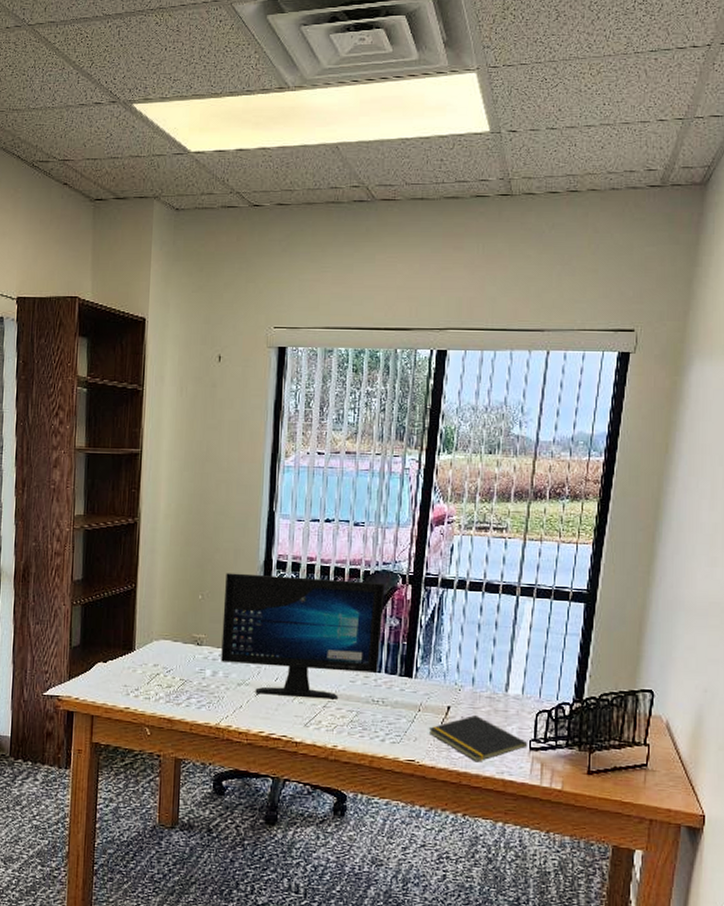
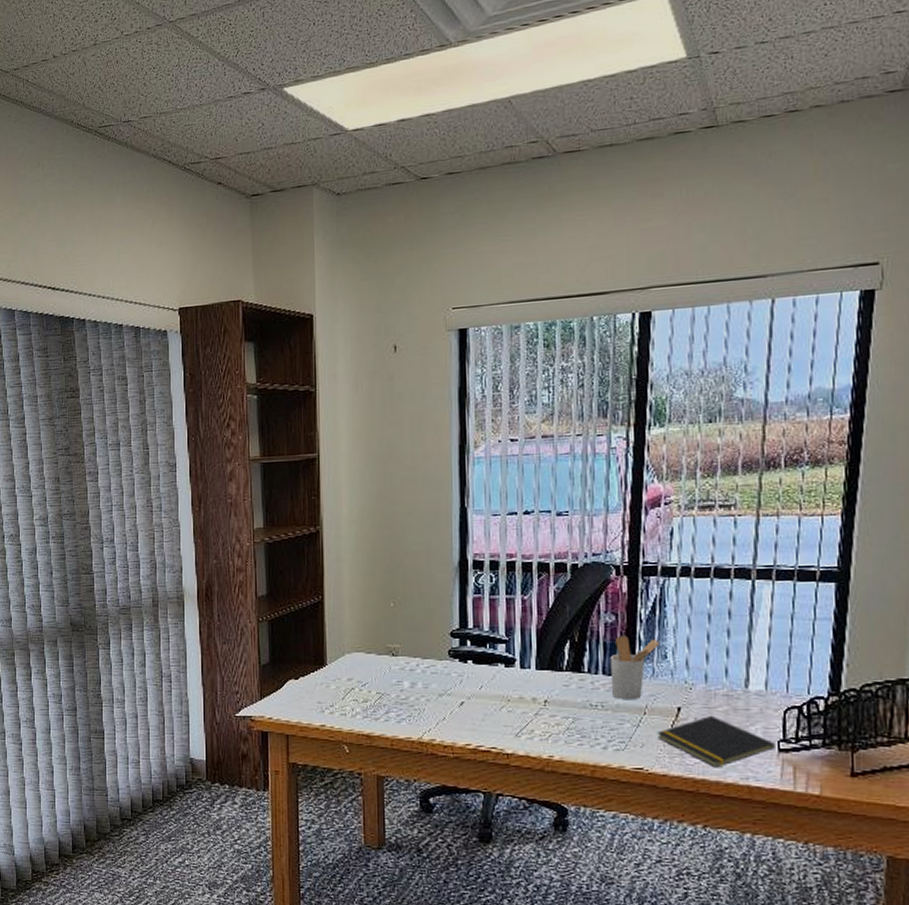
computer monitor: present [221,573,385,700] -> none [417,575,597,706]
utensil holder: none [391,638,436,697] -> present [610,635,660,699]

